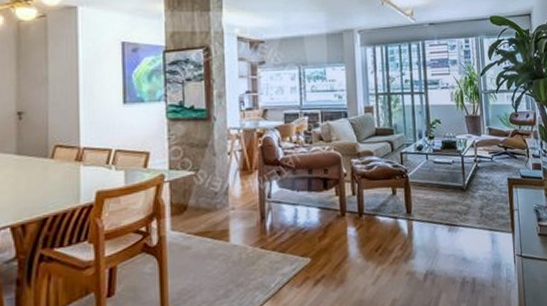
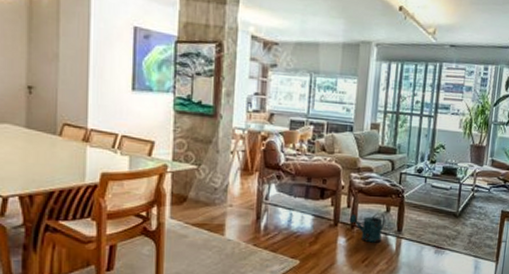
watering can: none [356,196,393,230] -> present [349,213,386,243]

